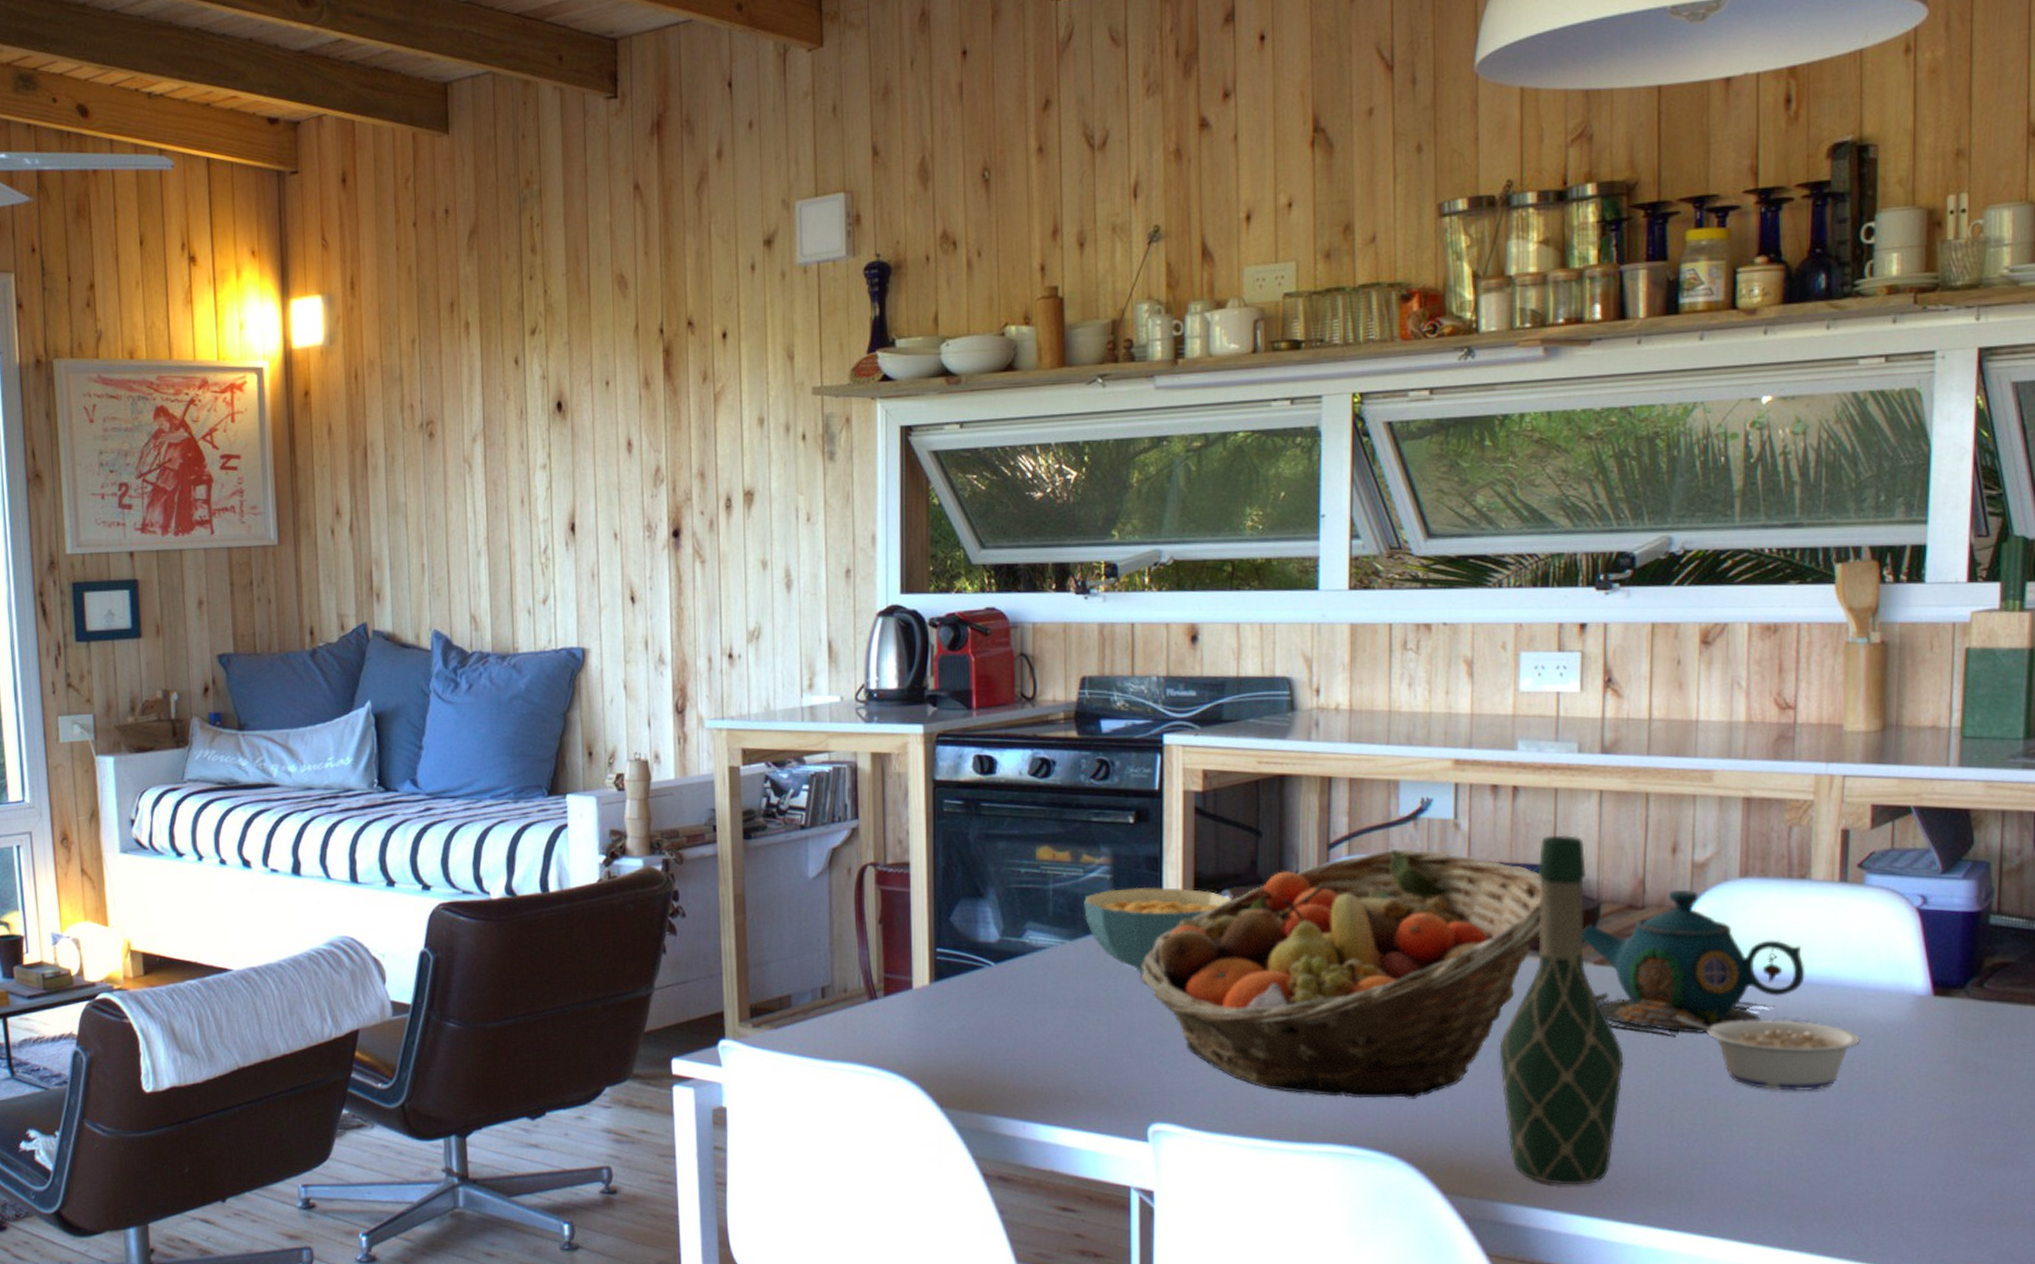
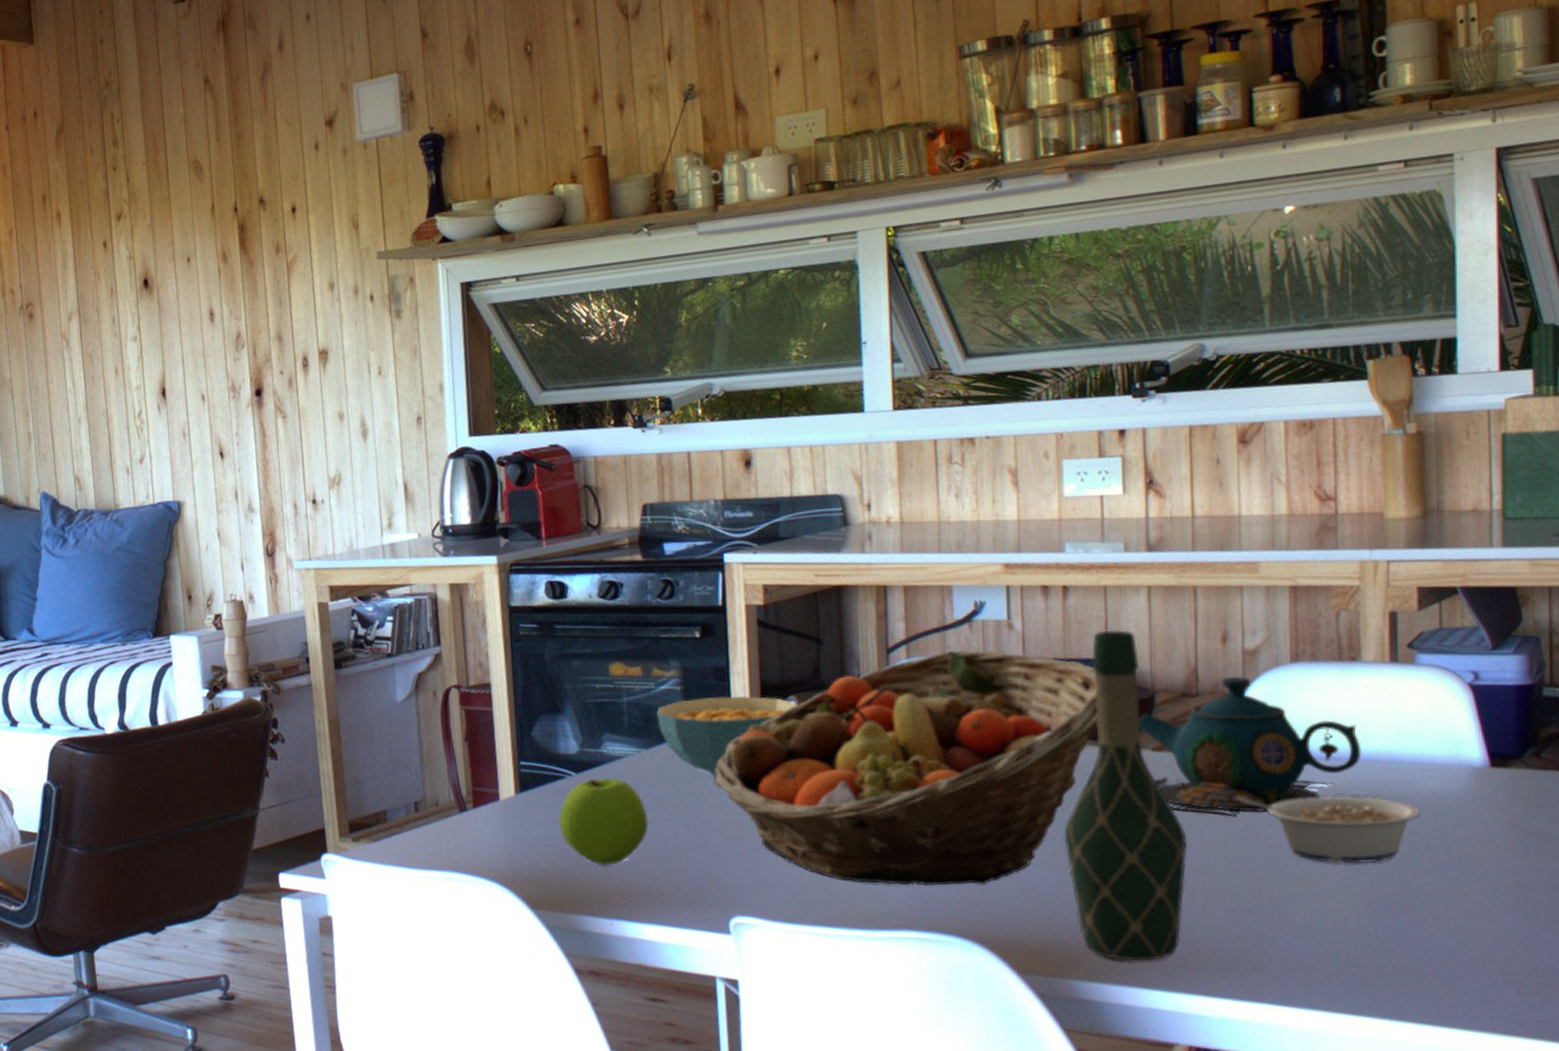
apple: none [975,969,1069,1063] -> present [559,777,649,866]

